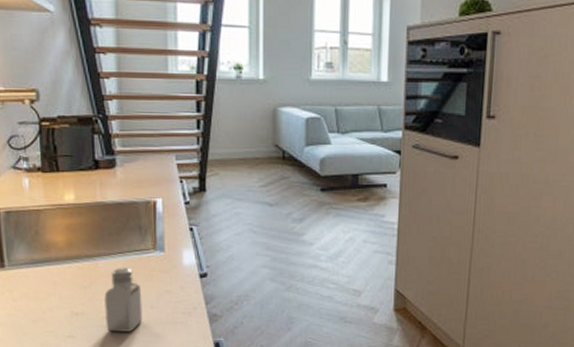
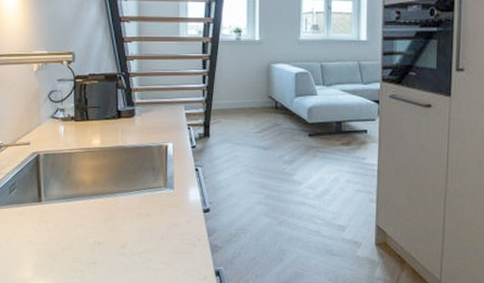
saltshaker: present [104,267,143,332] -> none [122,202,154,260]

